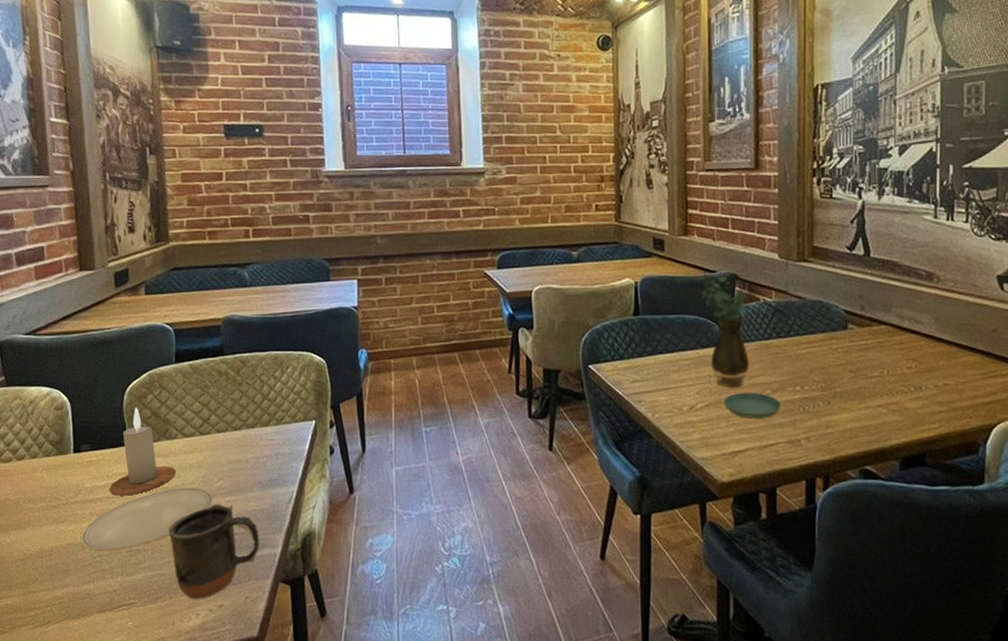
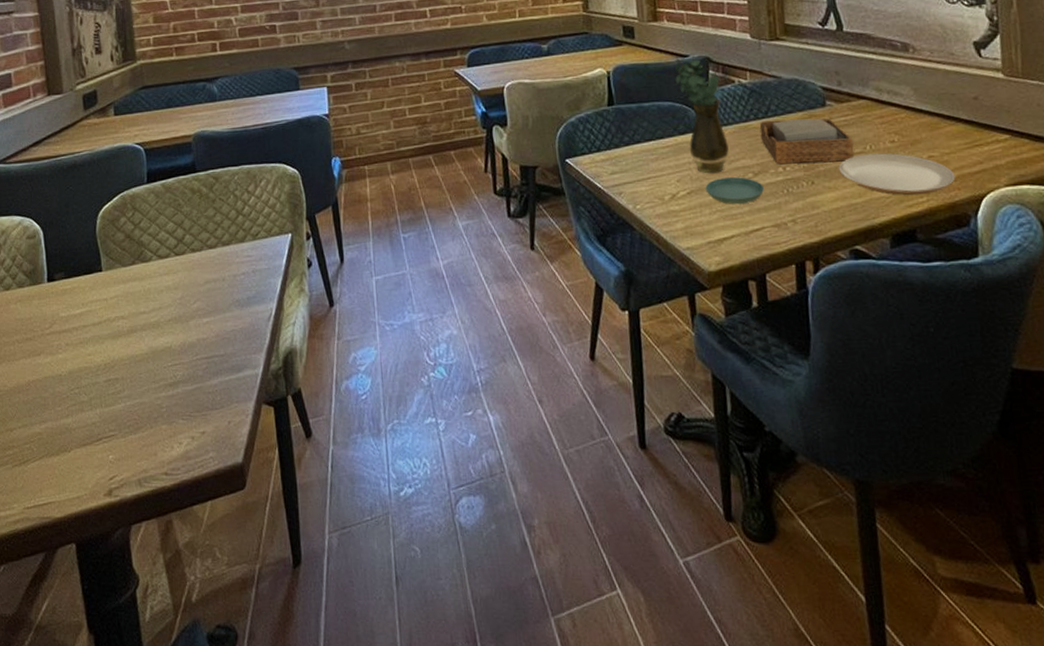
plate: present [80,487,213,551] -> none [57,309,191,383]
candle: present [109,407,177,496] -> none [84,231,153,324]
mug: present [168,503,260,598] -> none [147,325,241,426]
napkin holder: none [781,339,872,384] -> present [759,118,854,165]
plate: none [855,378,968,421] -> present [838,153,955,196]

